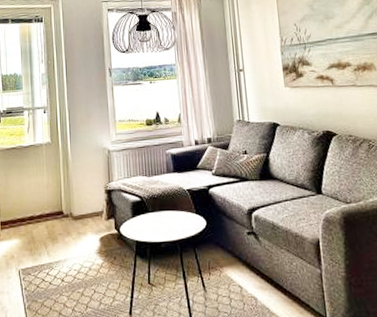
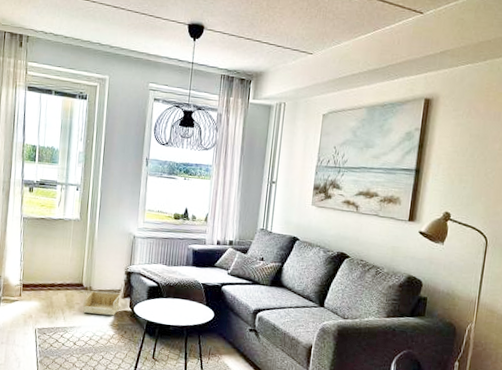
storage bin: none [65,215,105,243] -> present [82,291,122,316]

